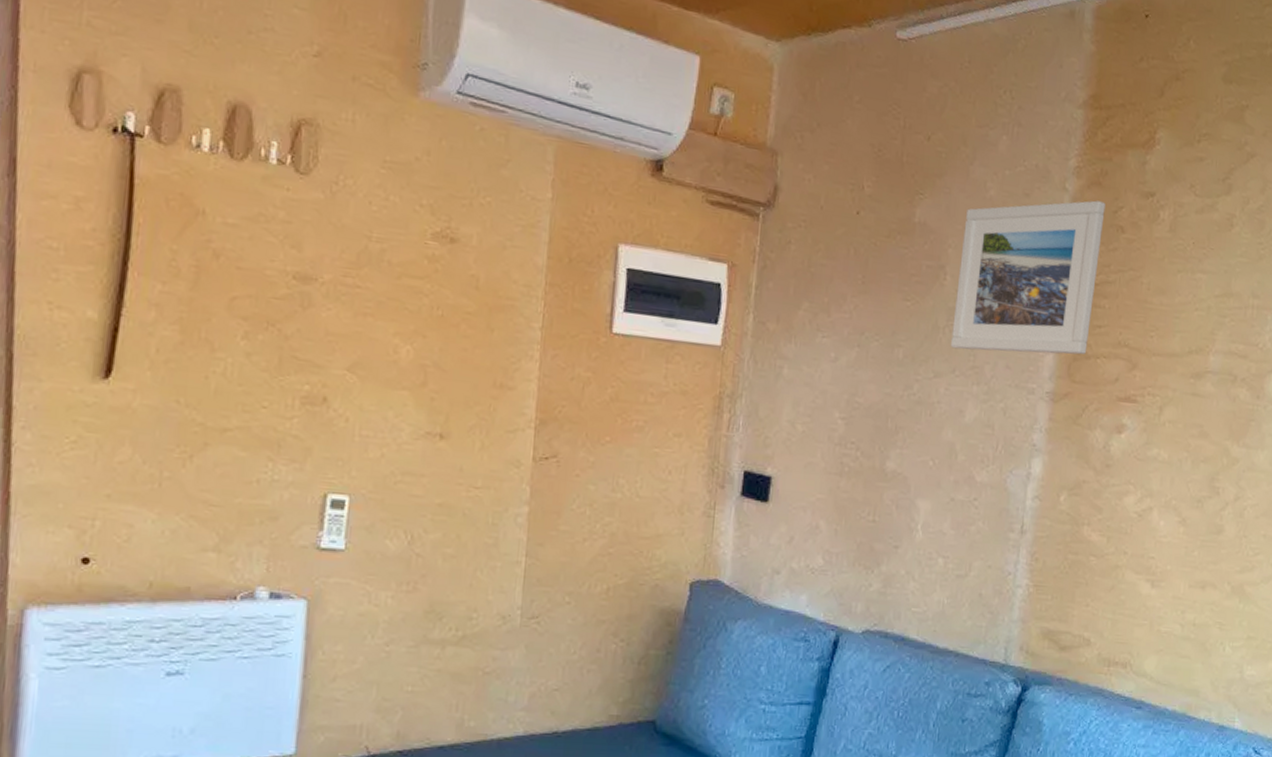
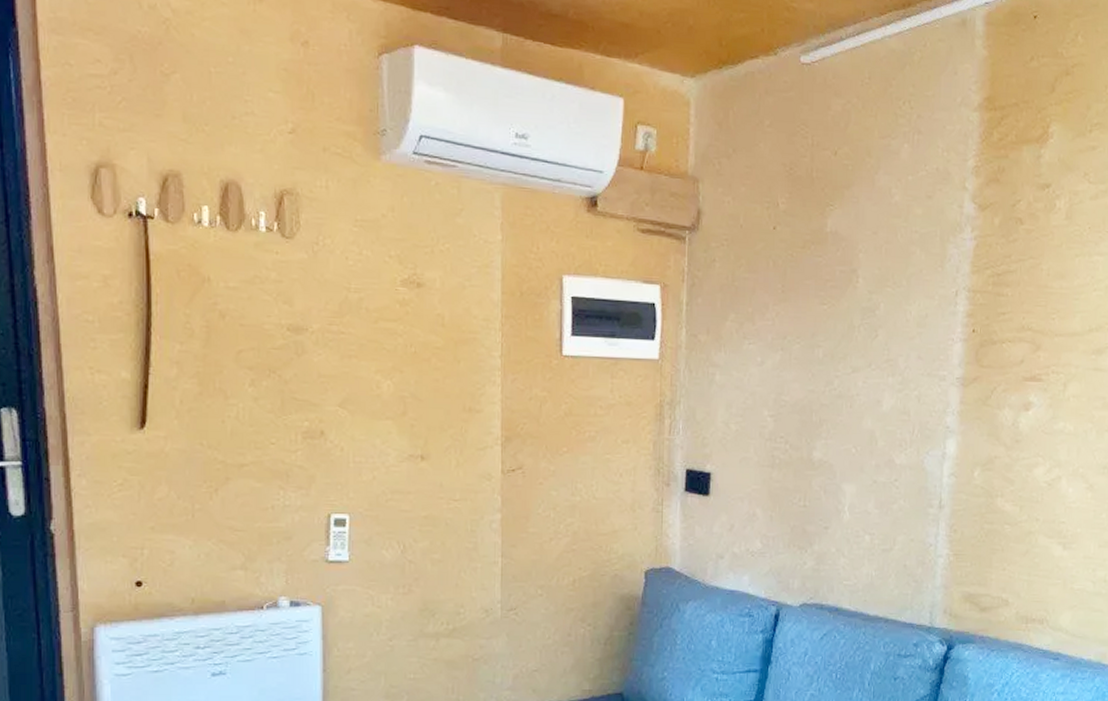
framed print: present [951,200,1106,355] -> none [866,196,1004,345]

